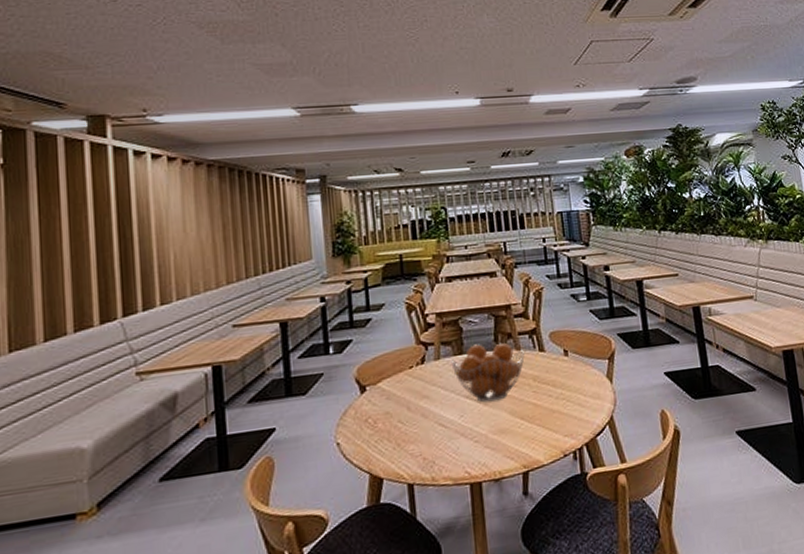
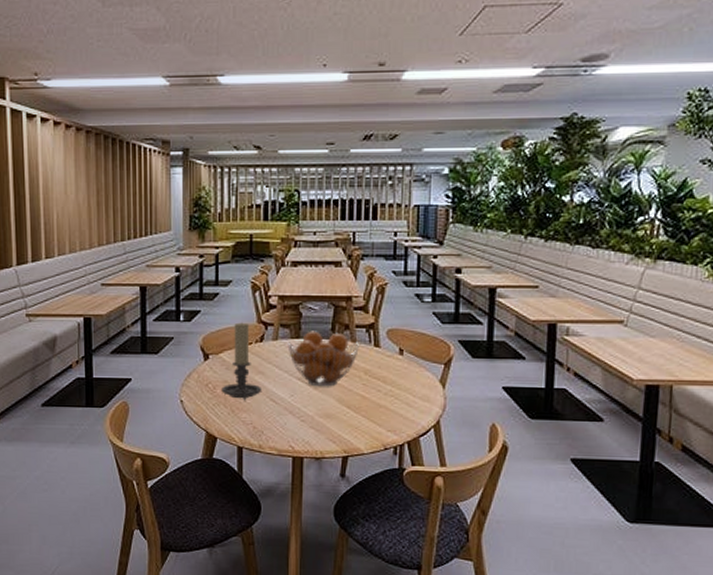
candle holder: none [383,346,428,431] -> present [221,322,261,401]

